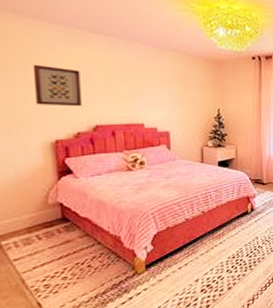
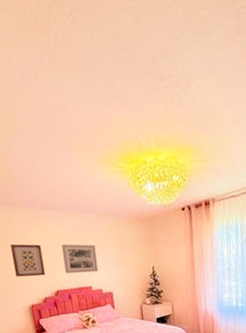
wall art: none [110,73,154,108] -> present [62,244,98,274]

